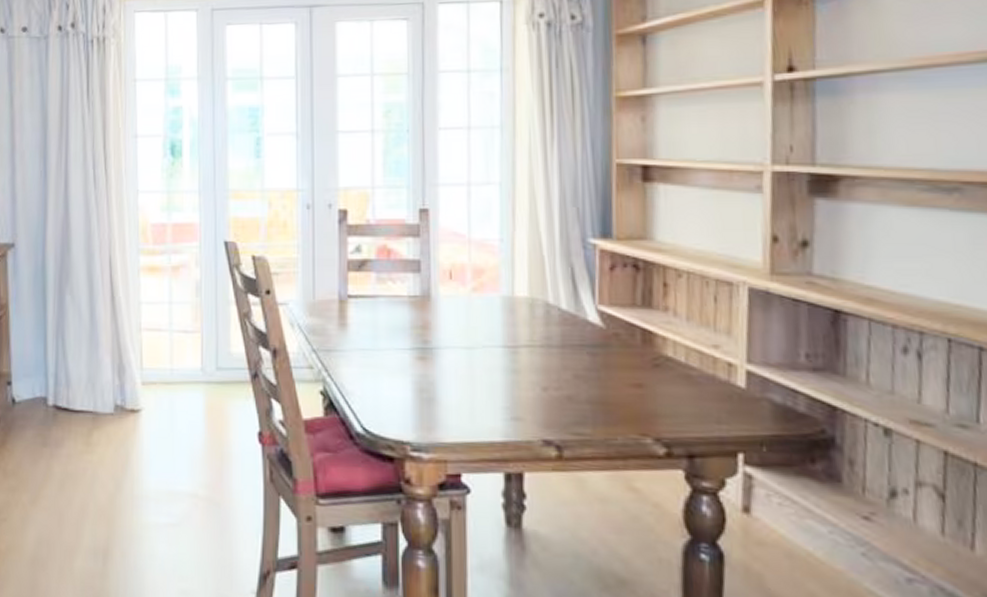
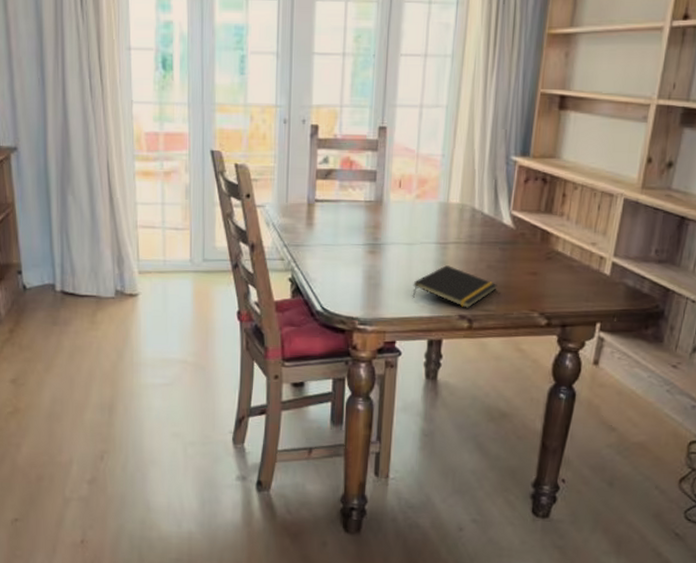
notepad: none [478,375,590,433] -> present [412,265,497,309]

